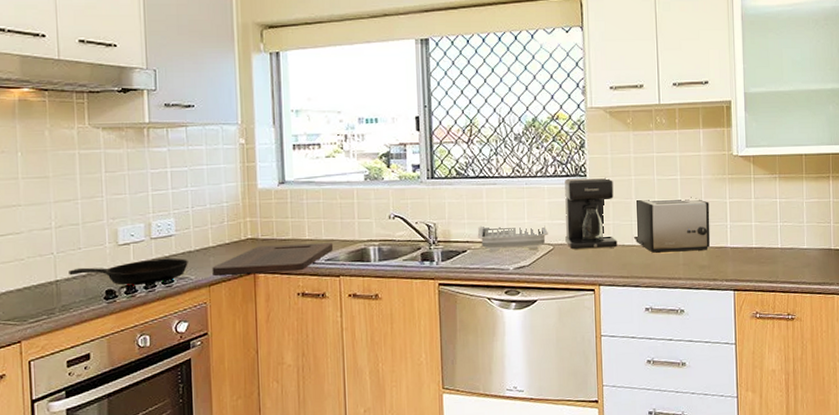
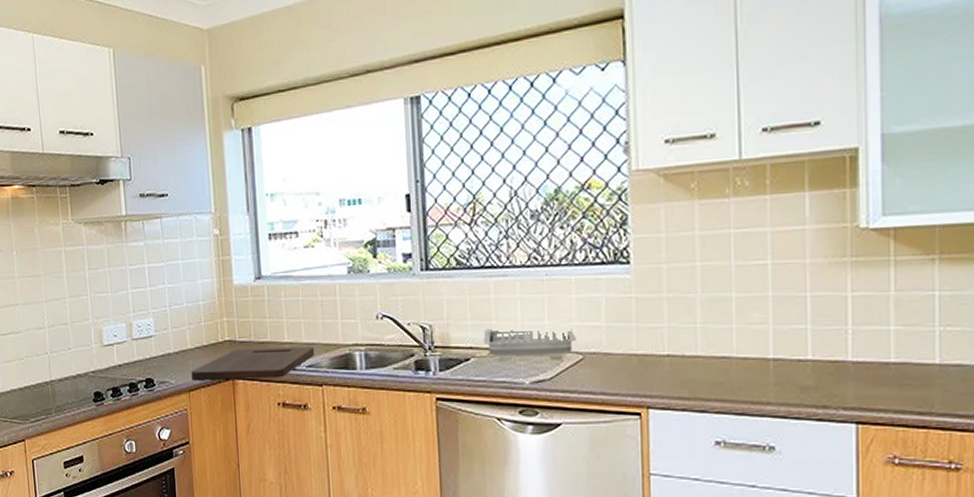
frying pan: present [69,258,188,285] -> none [61,360,168,388]
coffee maker: present [565,177,618,250] -> none [599,264,675,360]
toaster: present [633,197,711,254] -> none [697,289,819,369]

